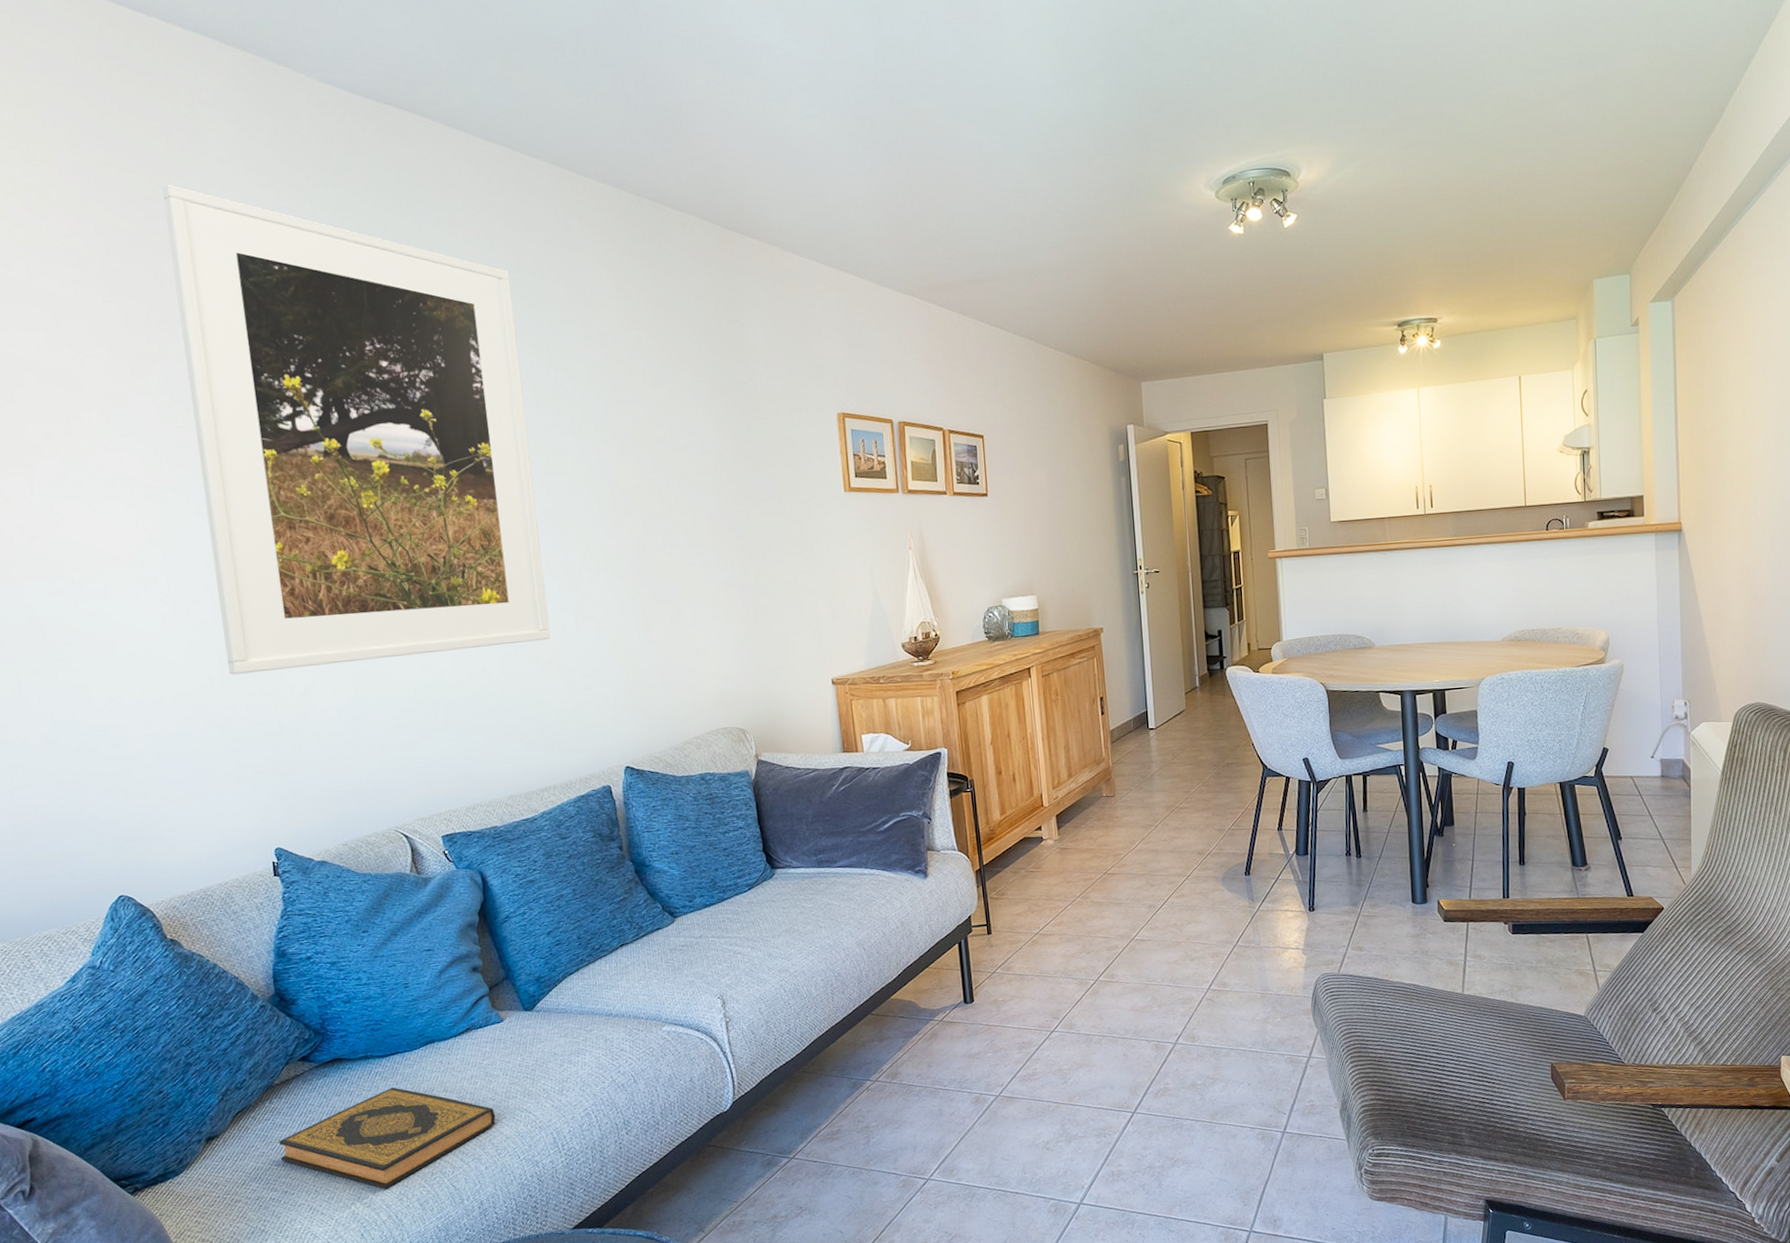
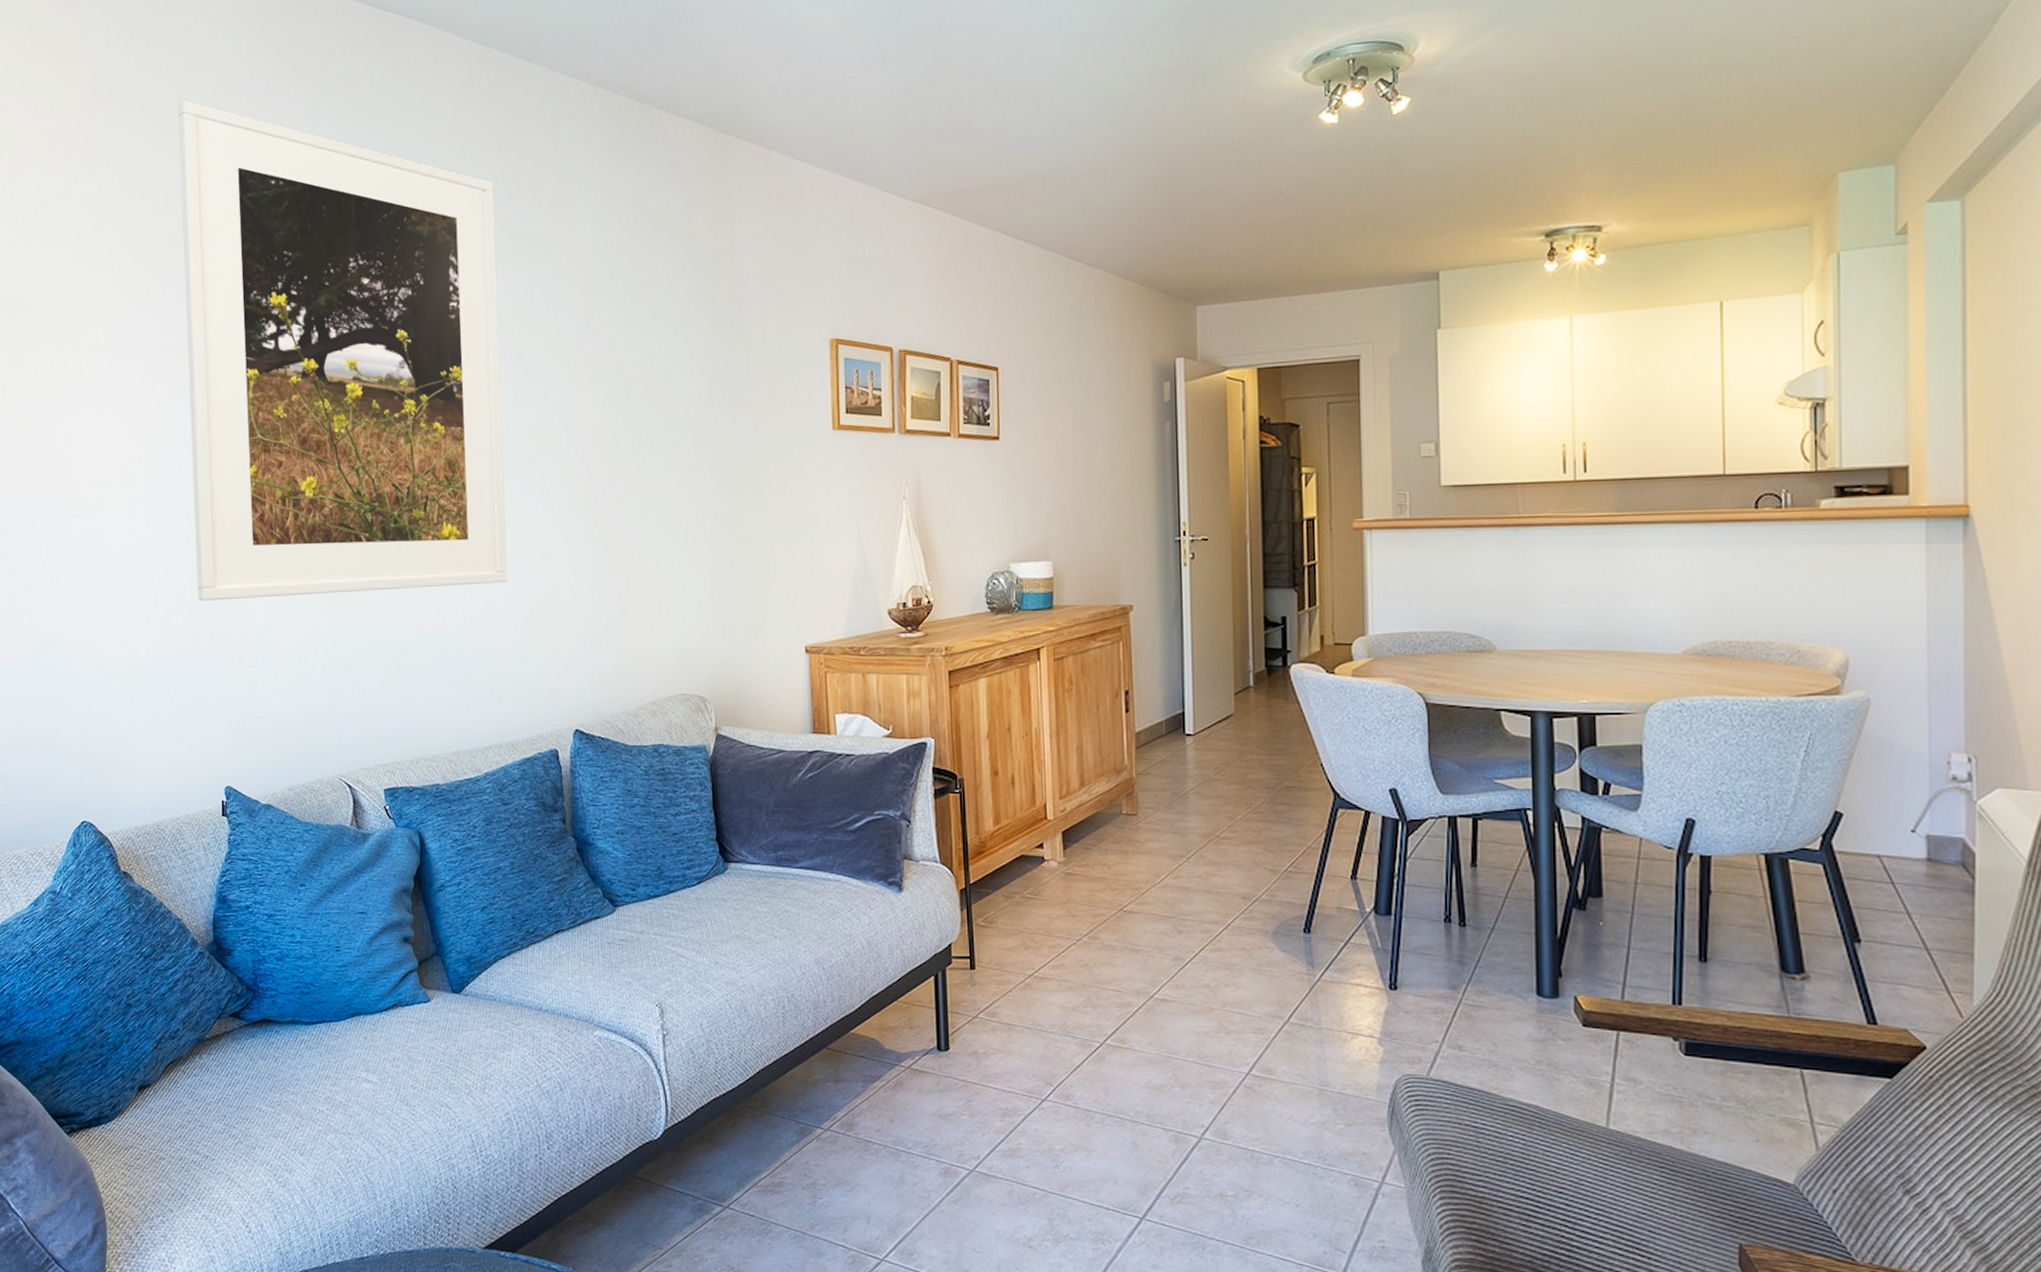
hardback book: present [279,1087,496,1189] -> none [205,1059,415,1169]

